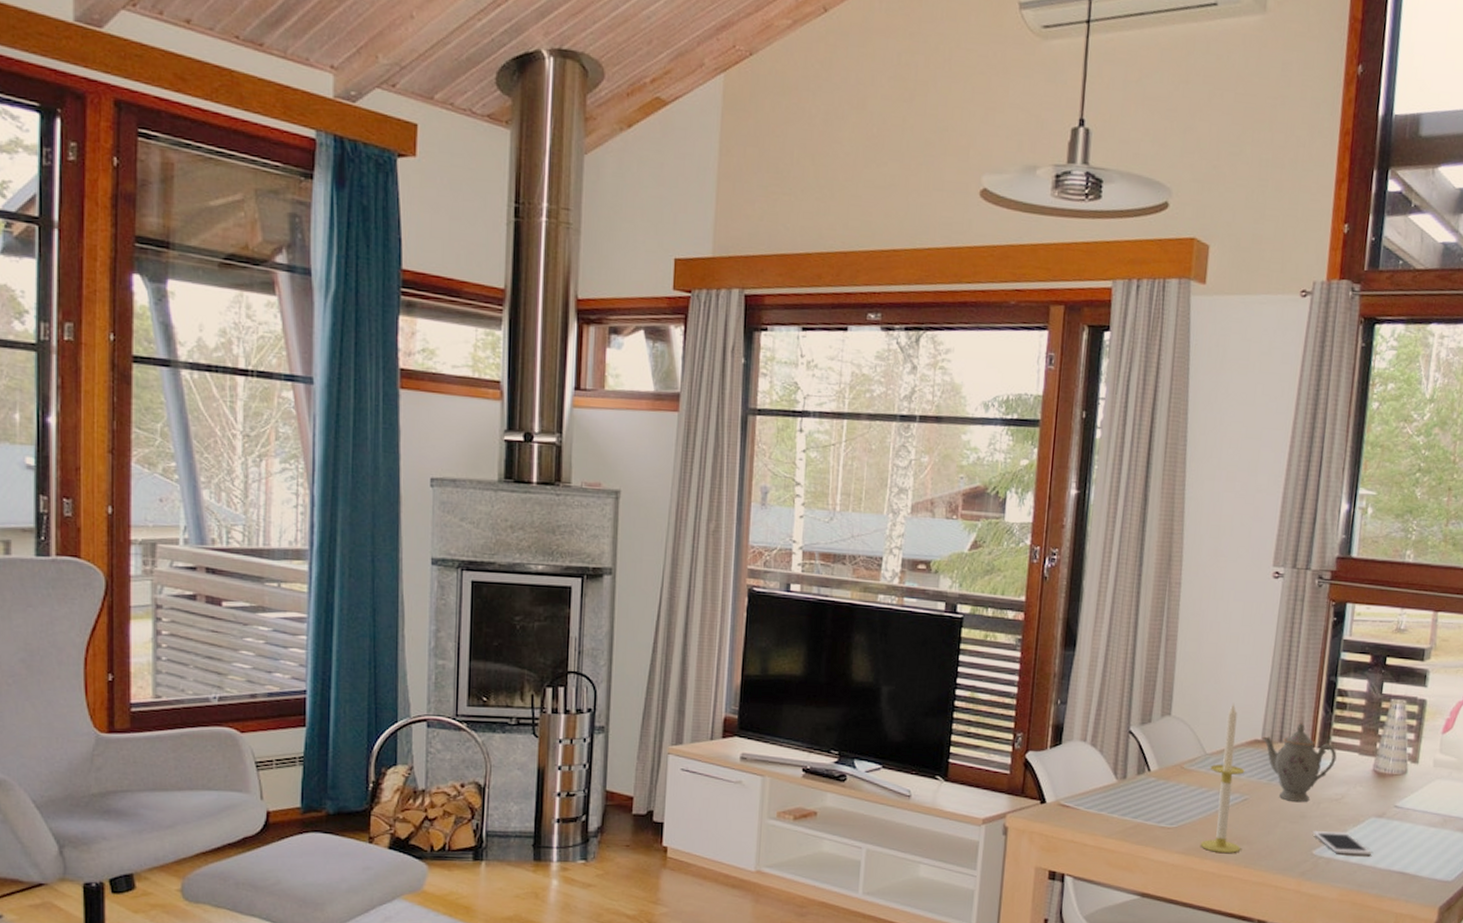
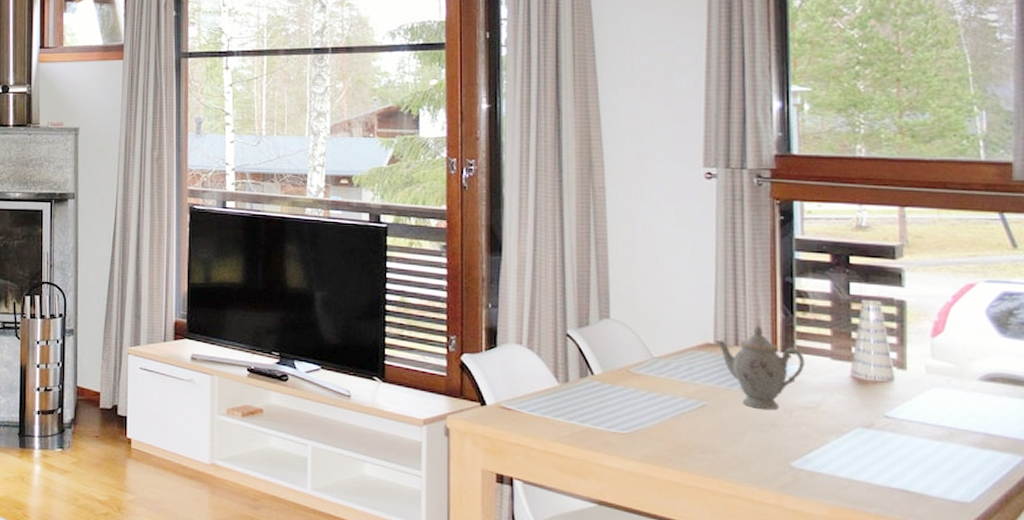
candle: present [1200,702,1245,854] -> none [658,305,705,463]
cell phone: present [1312,831,1371,856] -> none [788,441,863,470]

